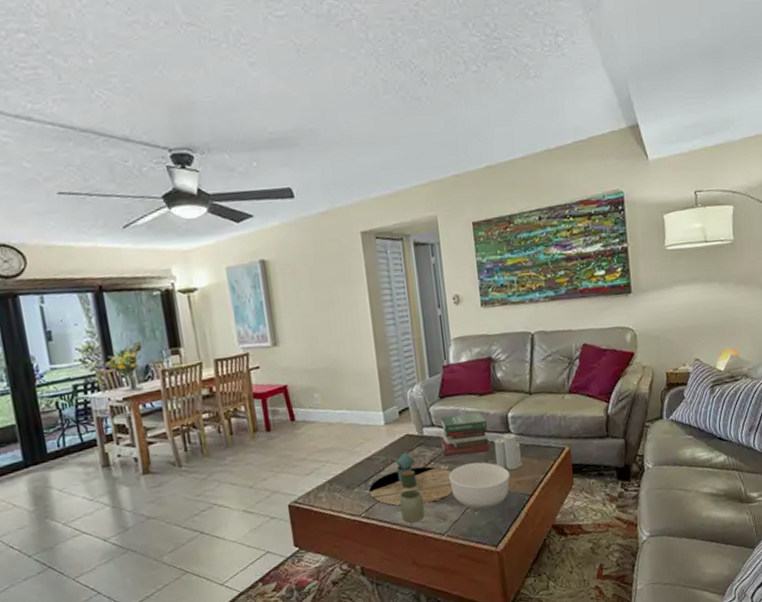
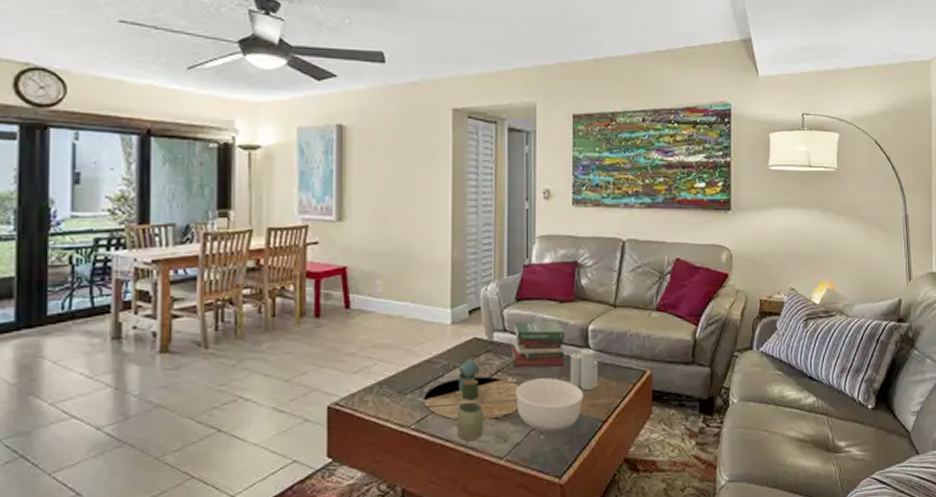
bouquet: present [104,340,143,392] -> none [136,195,187,253]

